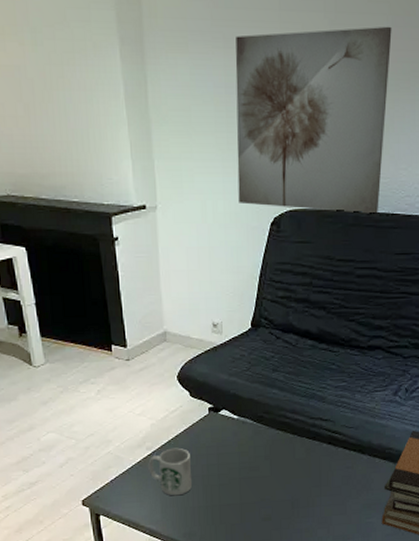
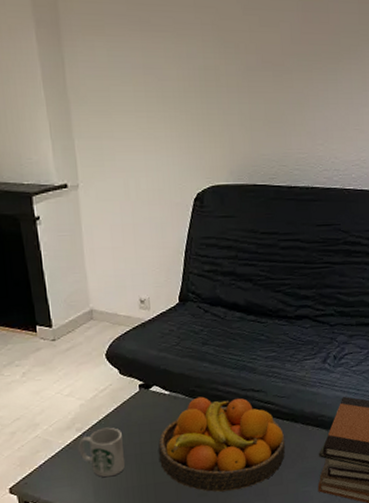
fruit bowl: none [225,422,351,517] -> present [158,396,286,492]
wall art: present [235,26,392,214] -> none [152,11,302,188]

